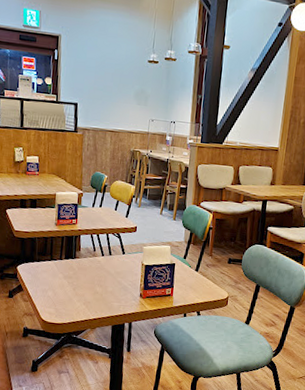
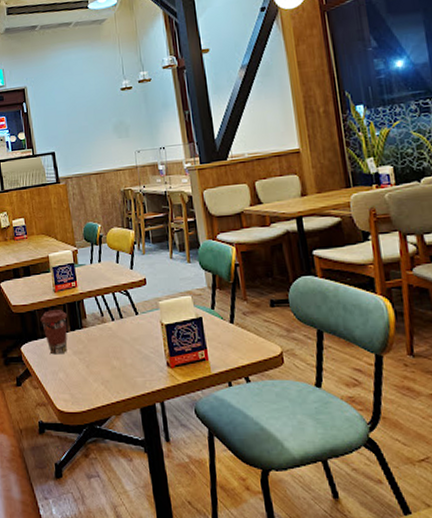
coffee cup: none [39,239,65,277] -> present [40,310,68,355]

